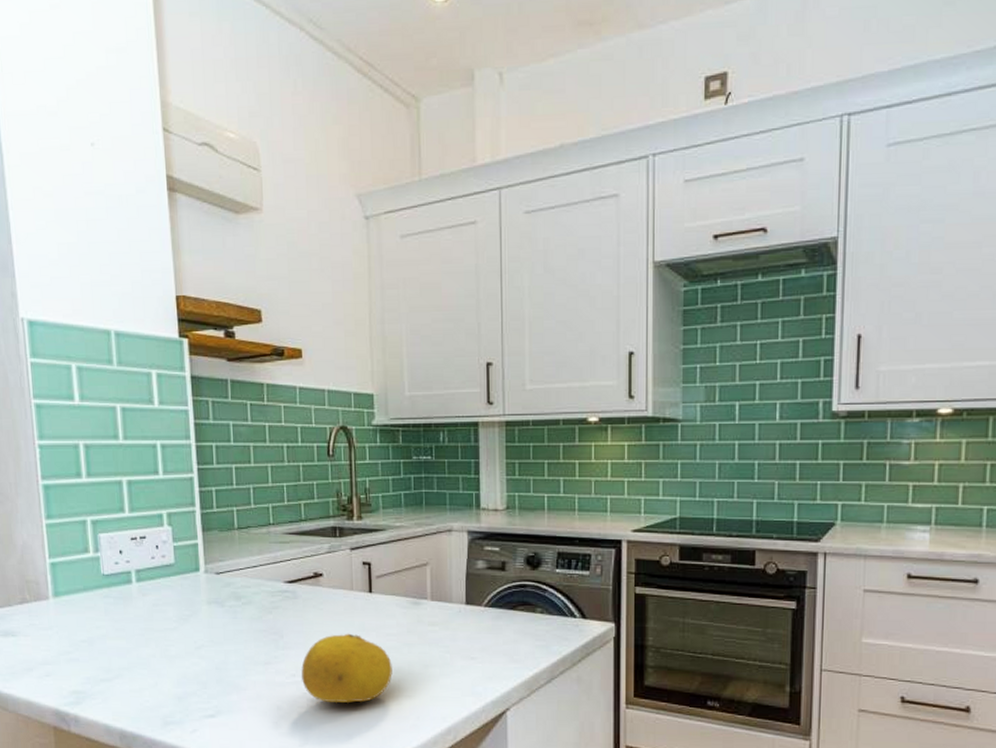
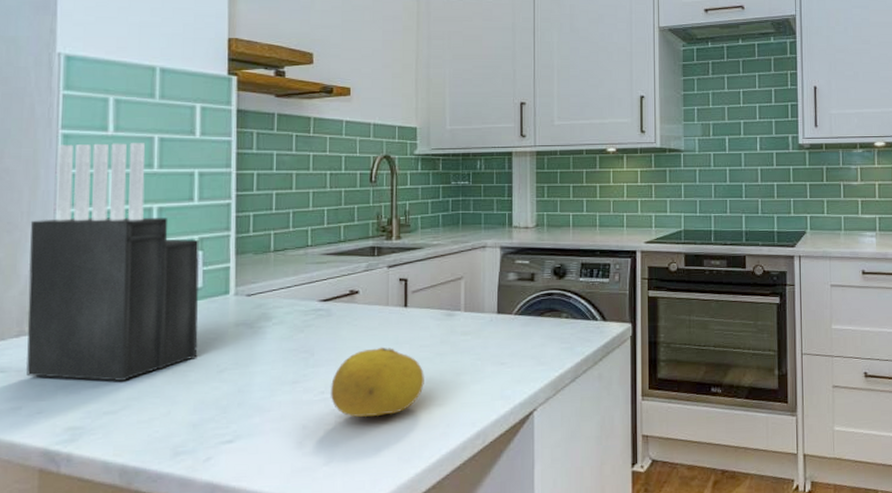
knife block: none [18,413,176,651] -> present [26,143,199,381]

